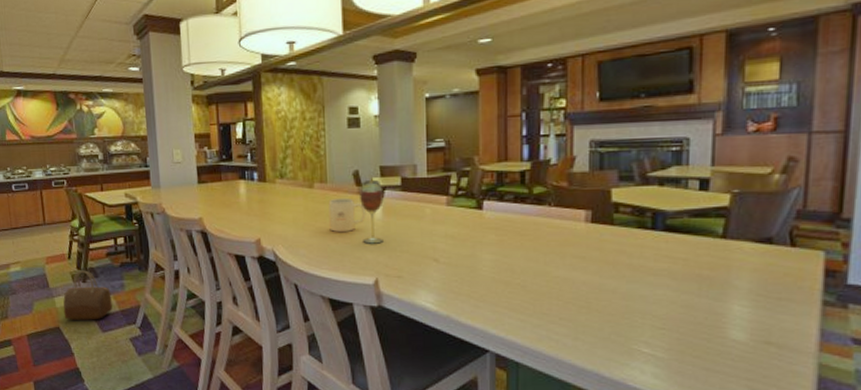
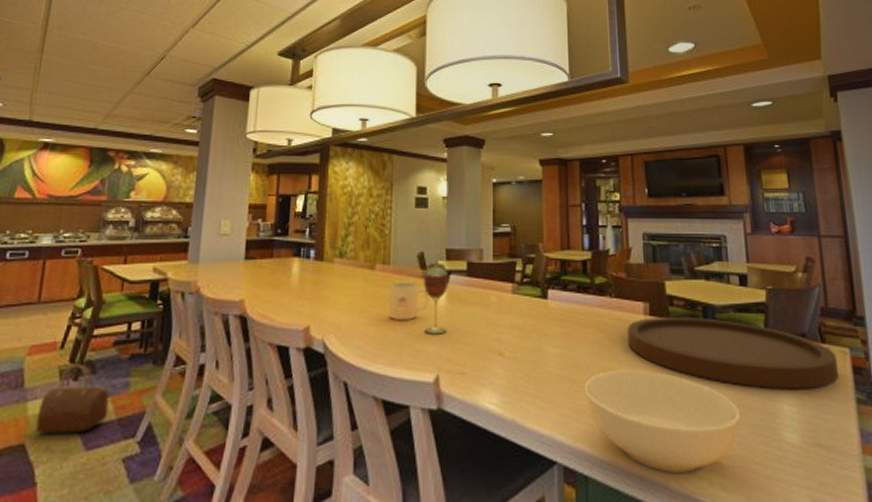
bowl: none [517,273,684,362] -> present [583,370,741,472]
tray: none [566,223,807,292] -> present [627,316,839,390]

